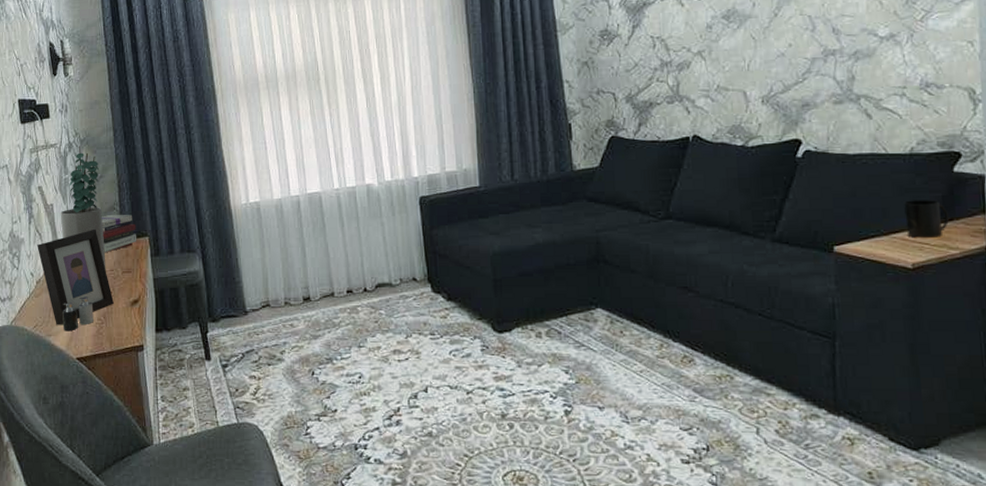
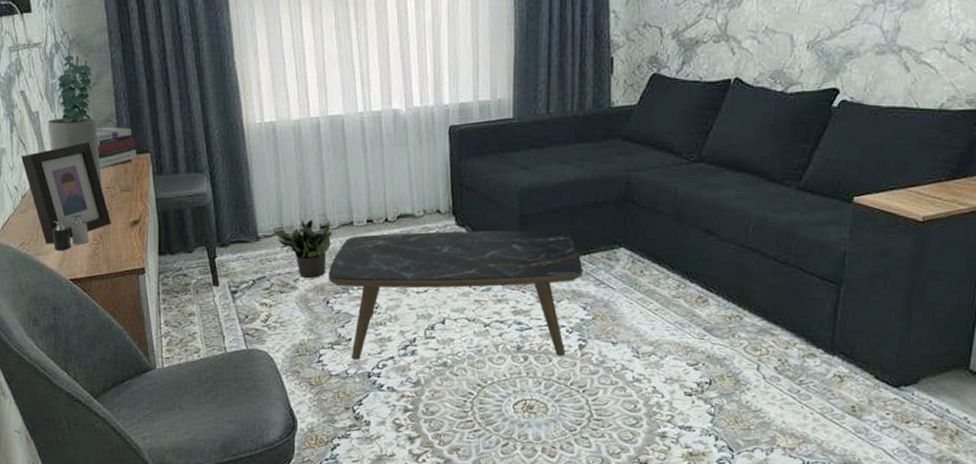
potted plant: none [259,290,315,350] -> present [273,218,332,278]
coffee table: none [312,294,562,432] -> present [328,230,583,360]
mug: present [904,200,949,239] -> none [923,155,964,194]

